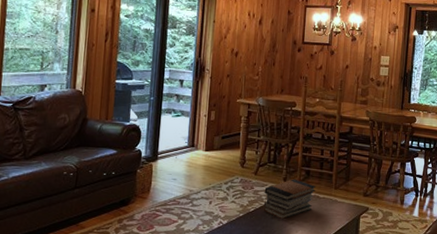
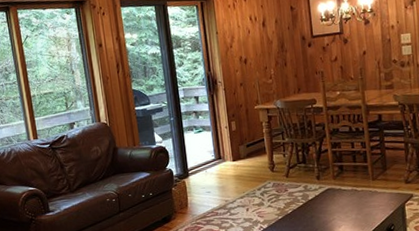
book stack: present [263,179,316,219] -> none [299,175,353,217]

